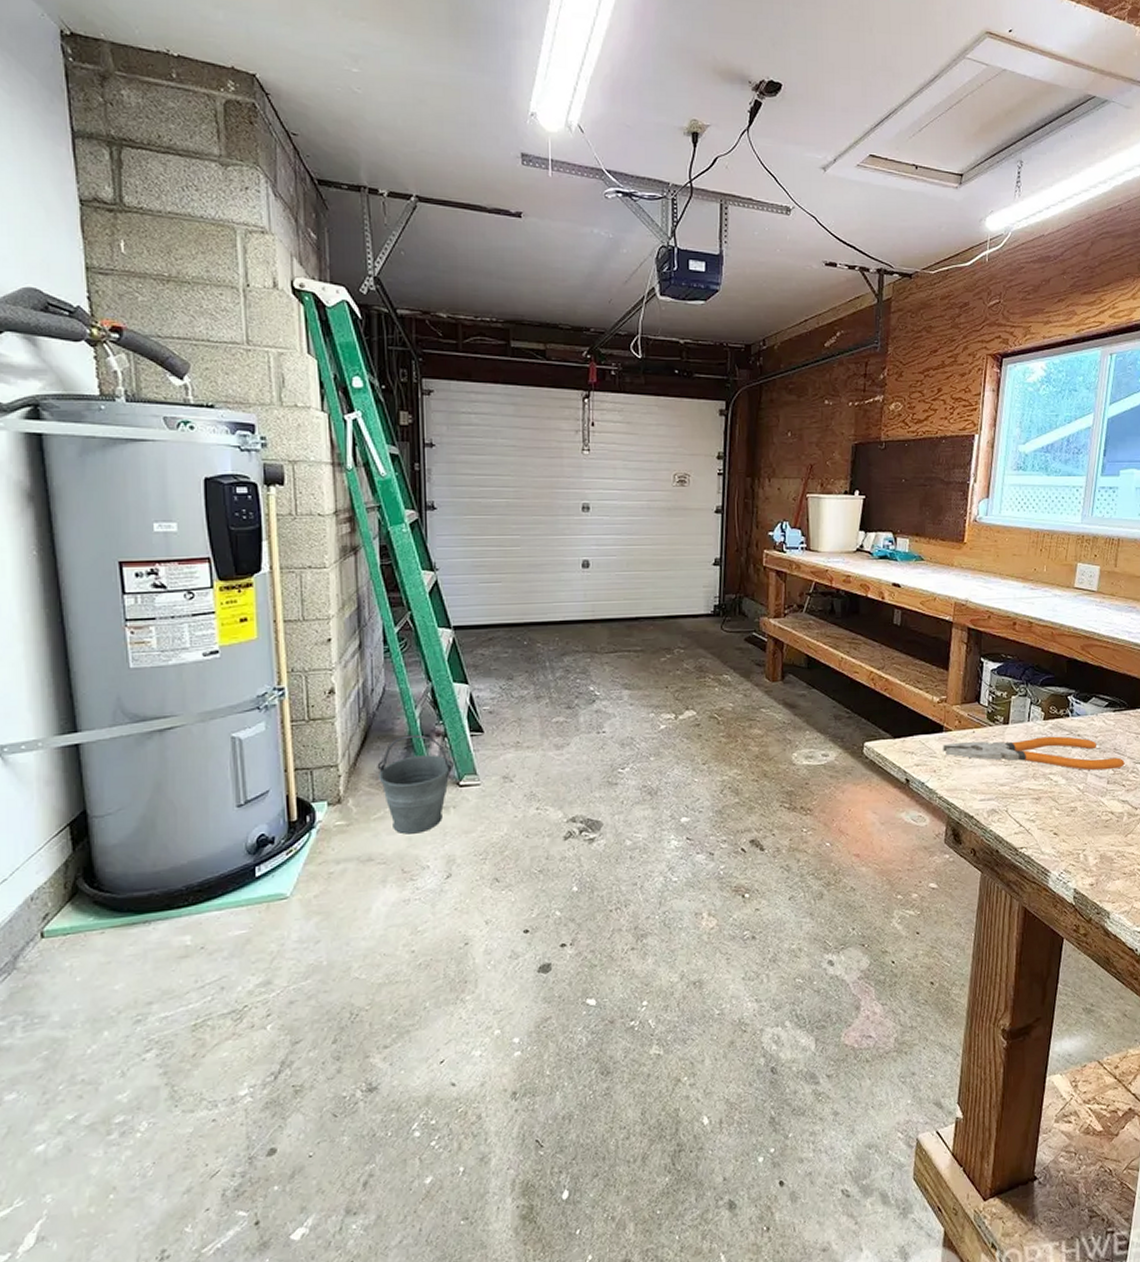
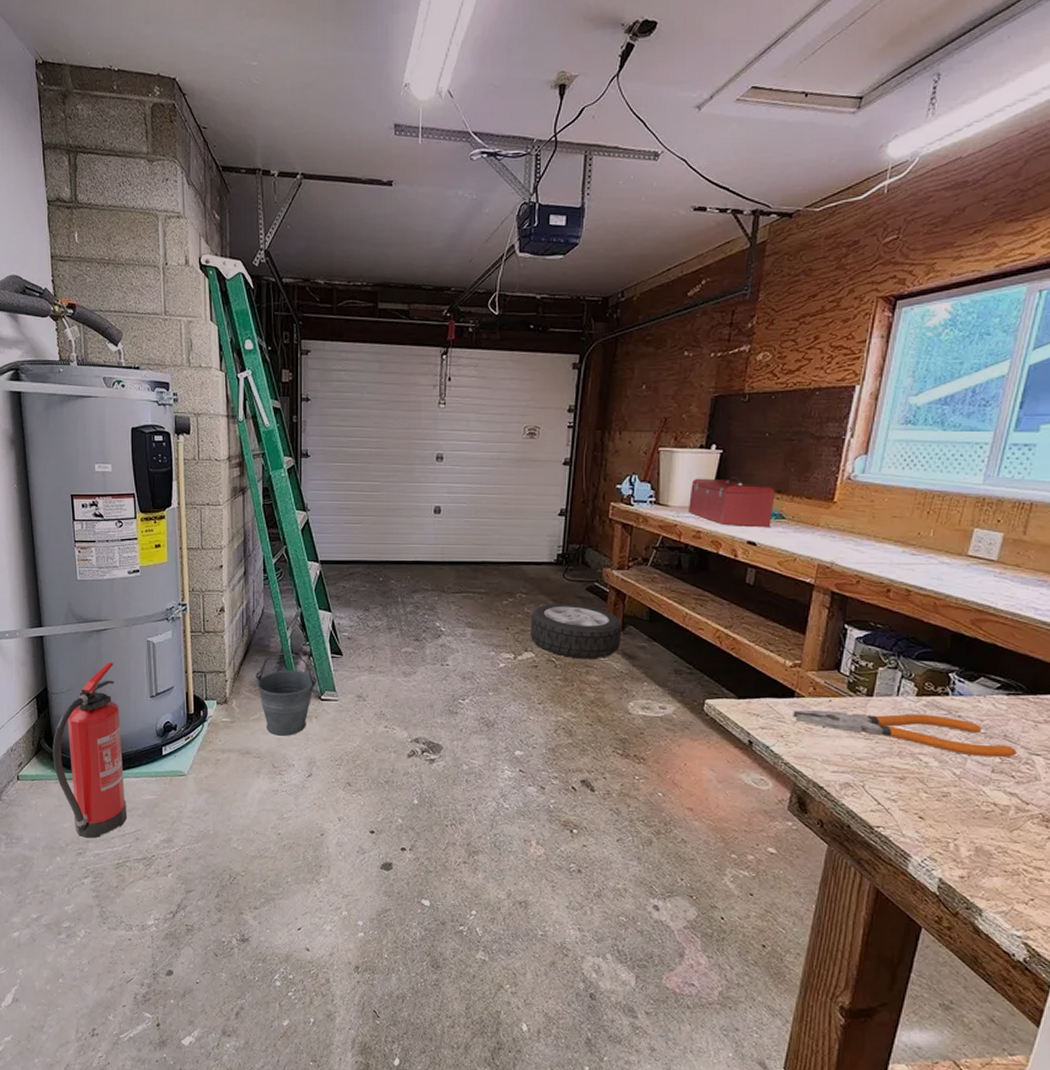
fire extinguisher: none [95,768,206,999] -> present [53,662,126,838]
car tire: none [690,655,782,713] -> present [530,603,622,659]
toolbox: none [837,521,914,570] -> present [688,477,775,528]

